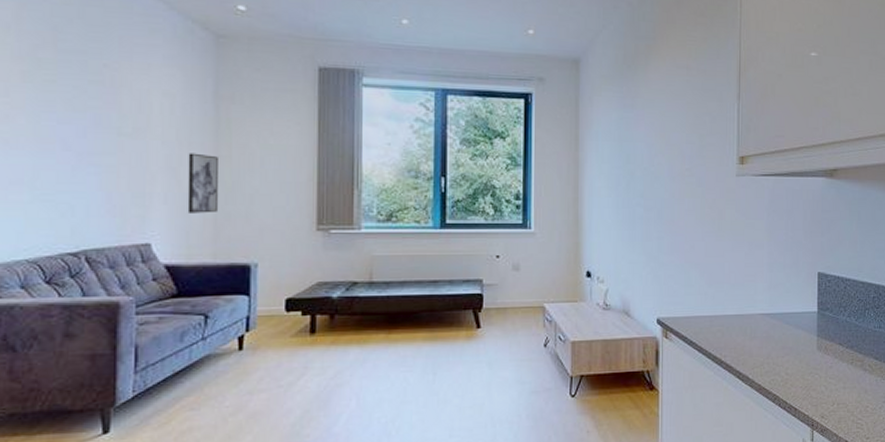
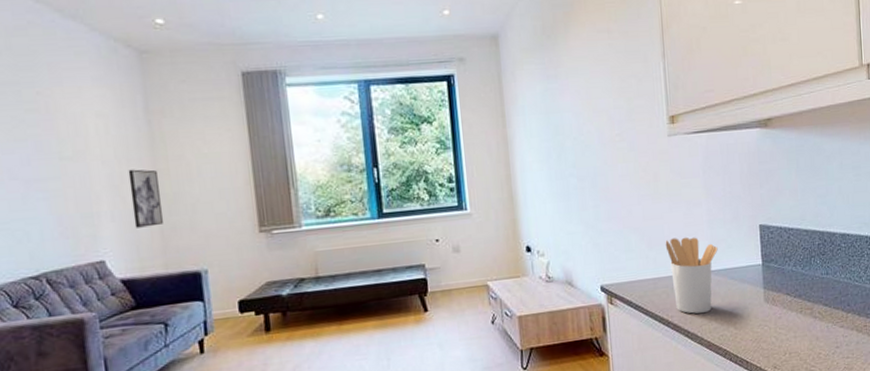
utensil holder: none [725,277,776,355] -> present [665,237,718,314]

